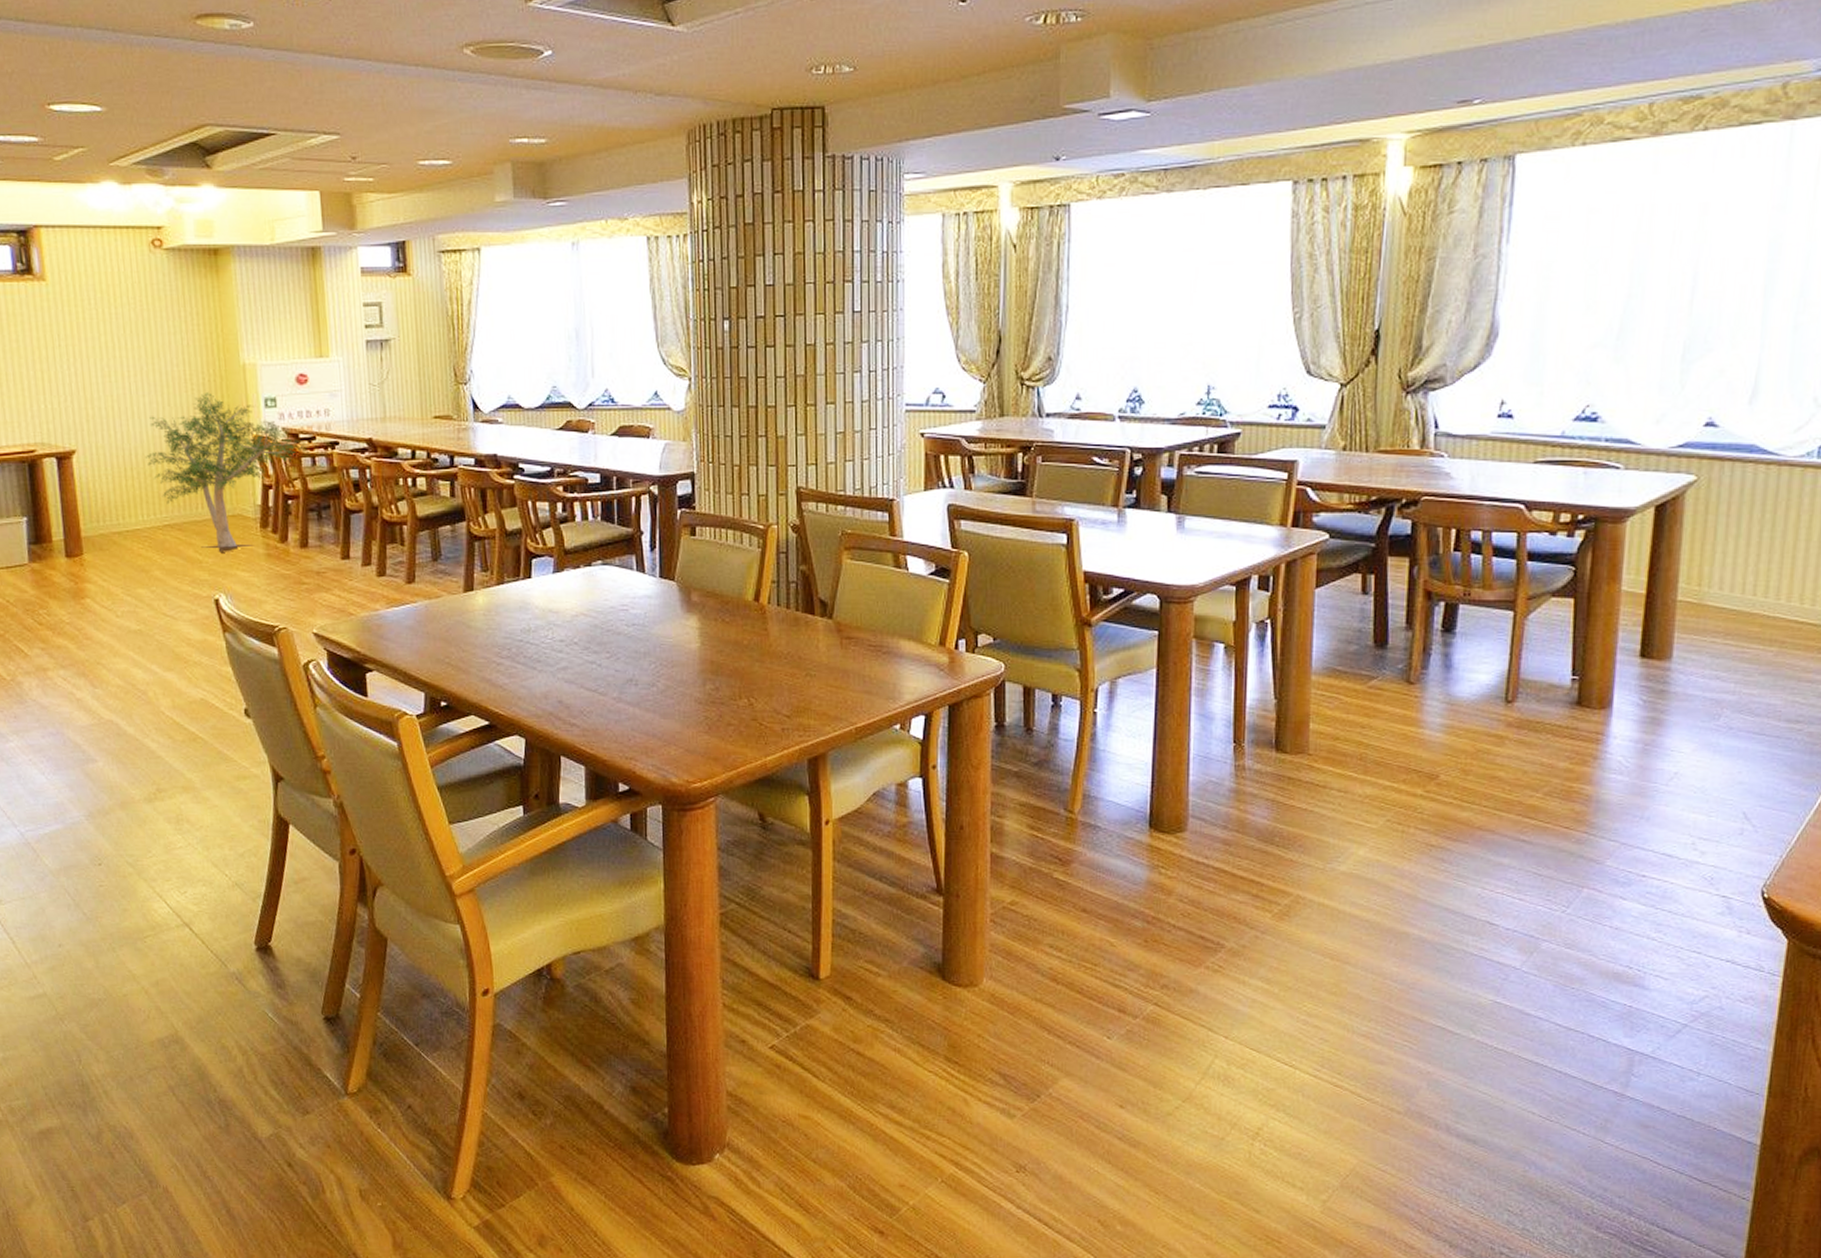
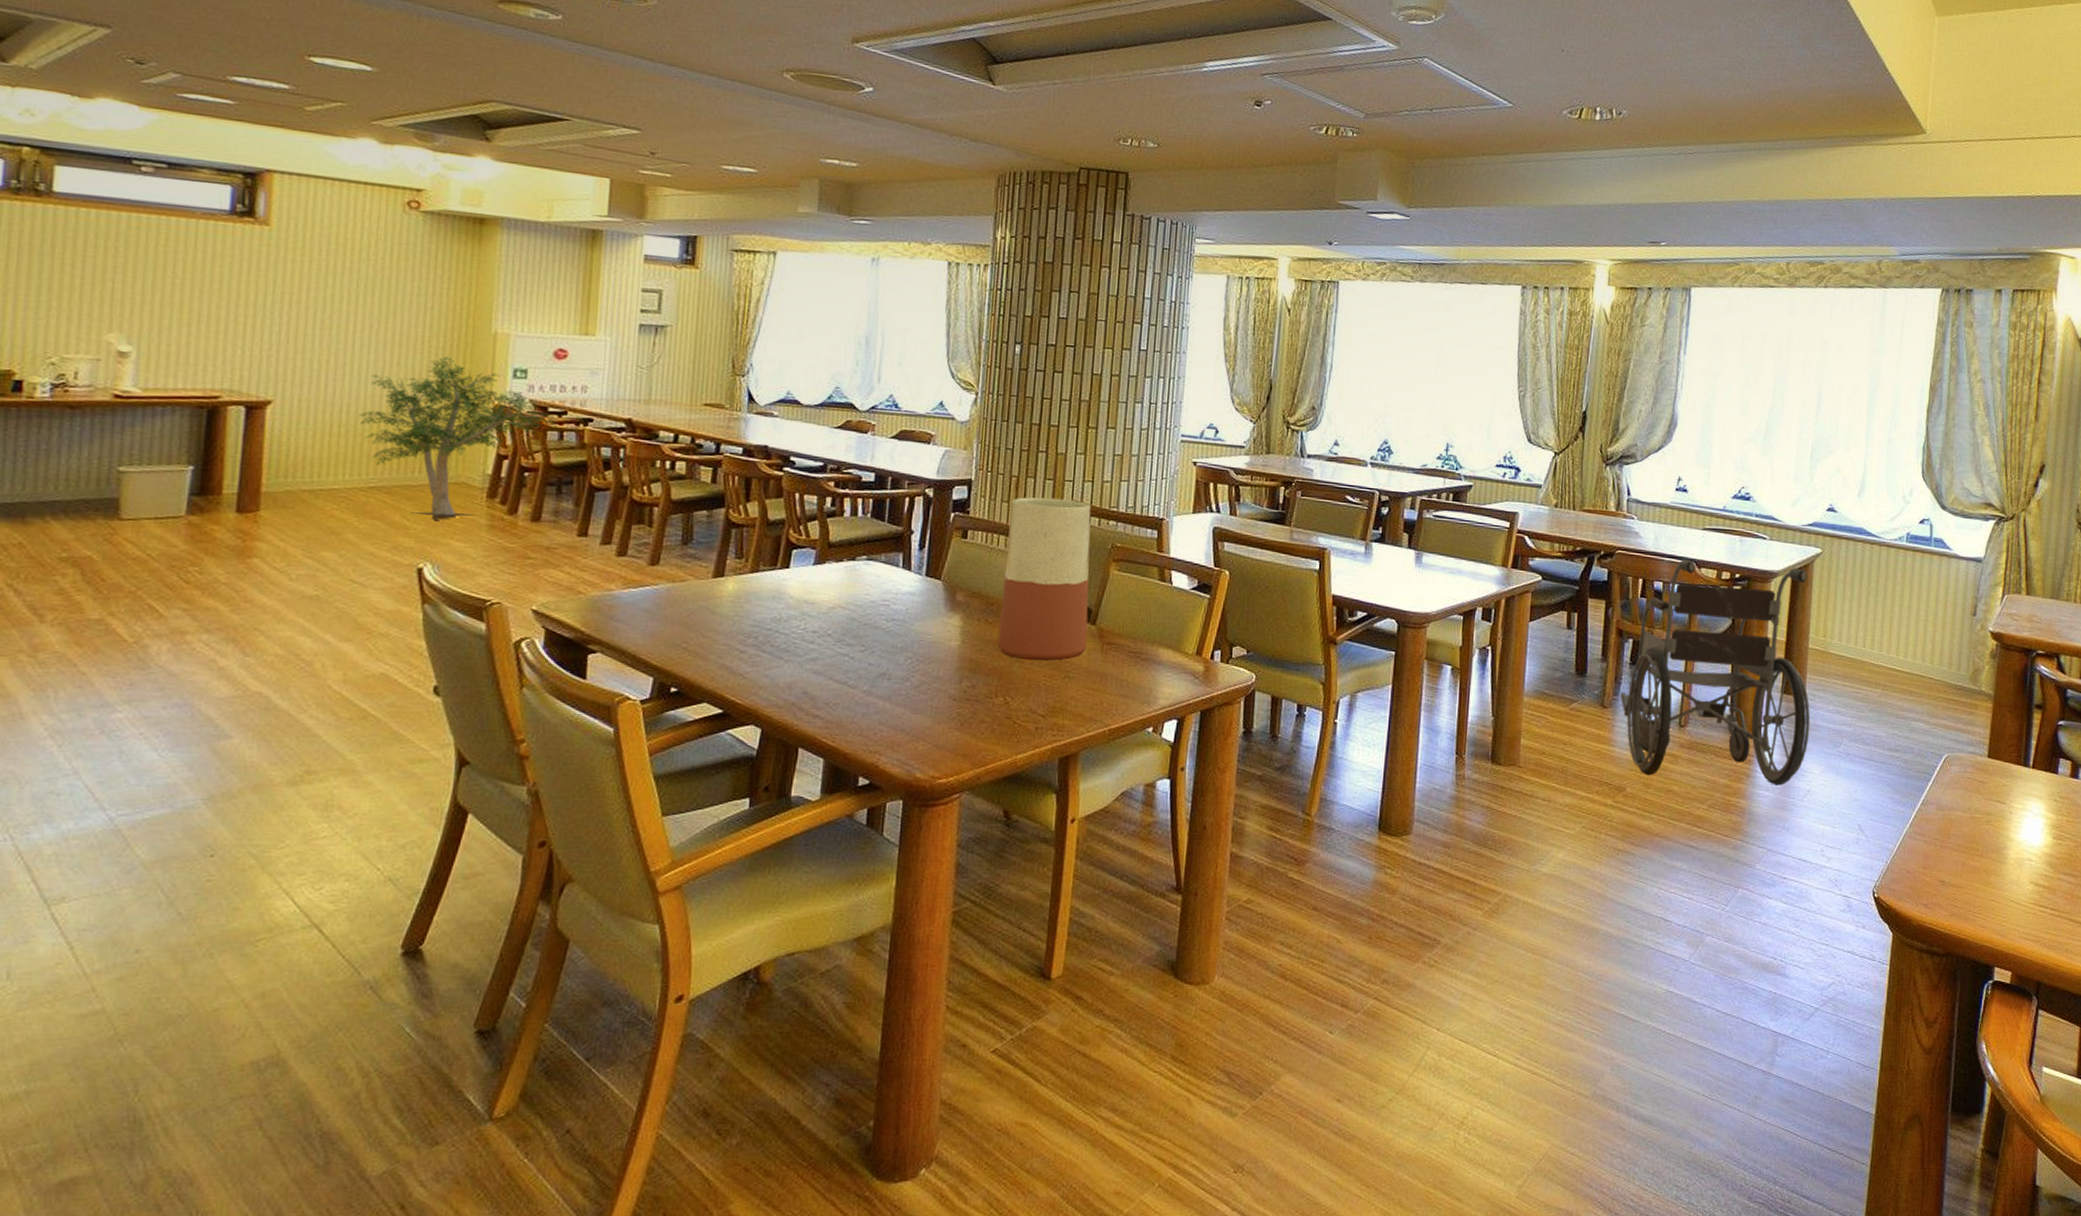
vase: none [735,485,826,658] -> present [997,497,1091,661]
wheelchair: none [1430,501,1679,768] -> present [1620,559,1811,786]

